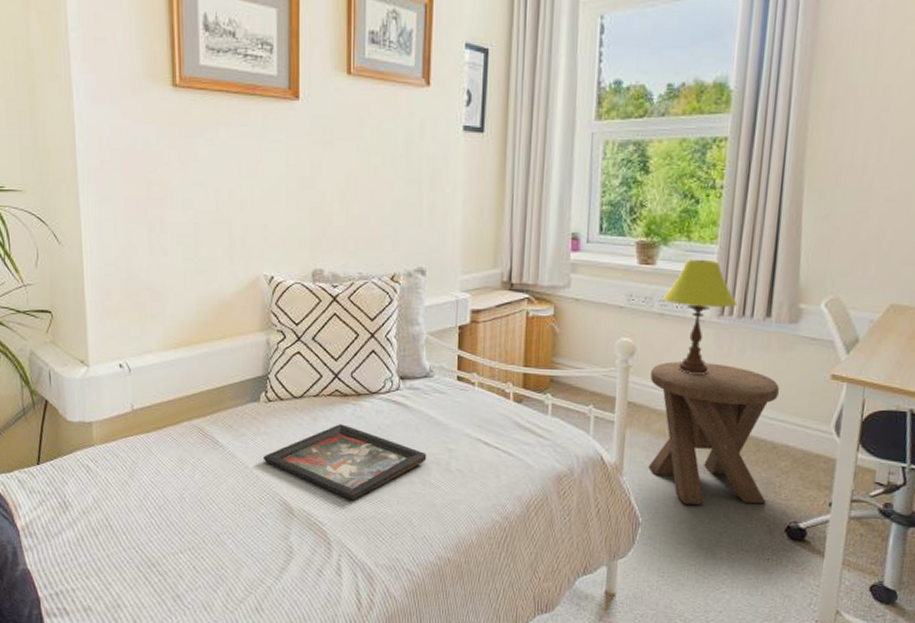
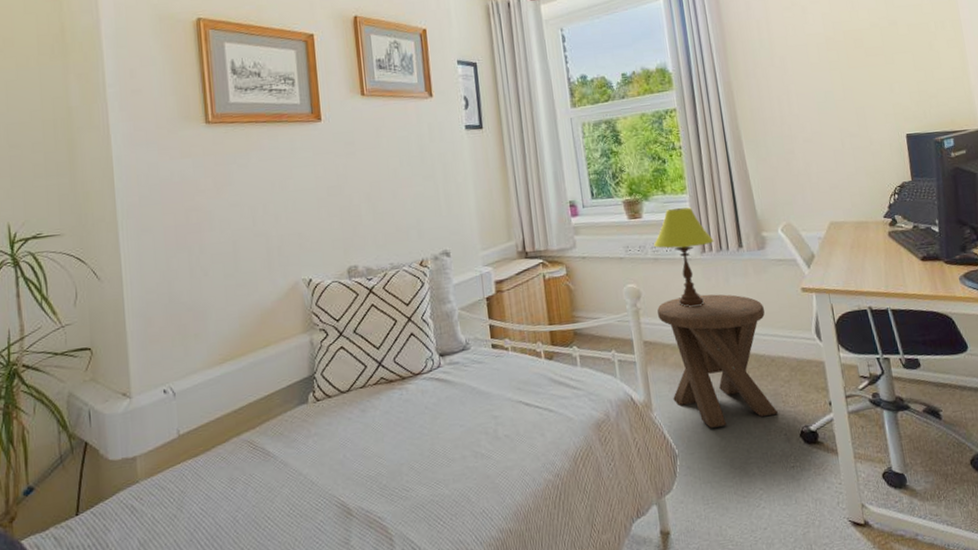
decorative tray: present [262,424,427,501] -> none [315,410,475,488]

